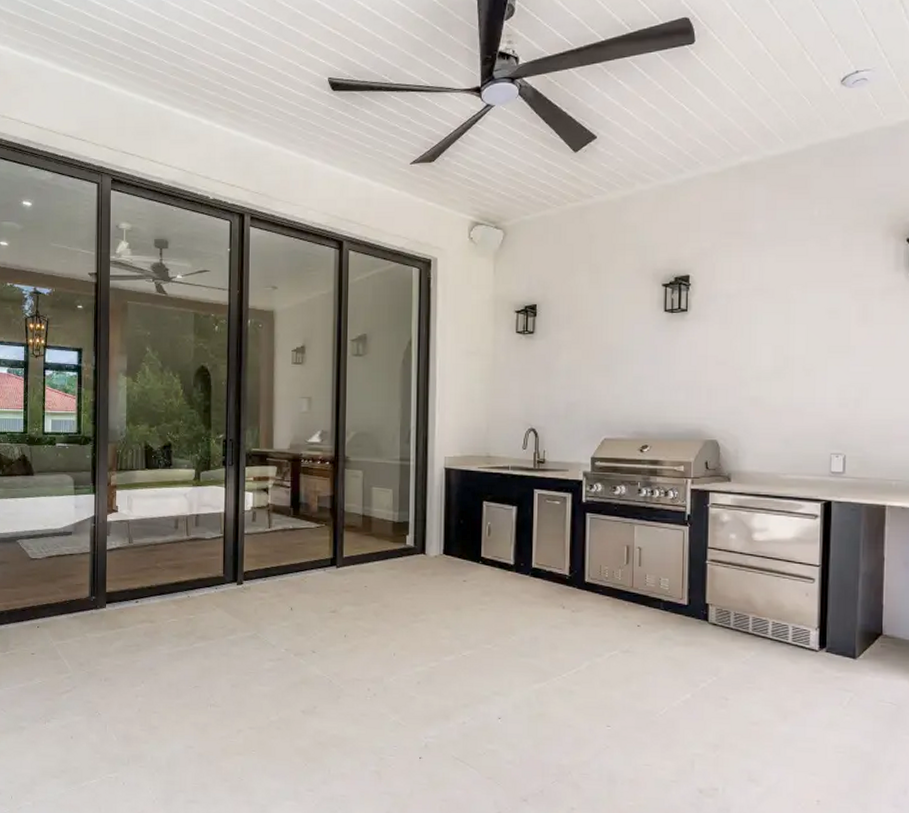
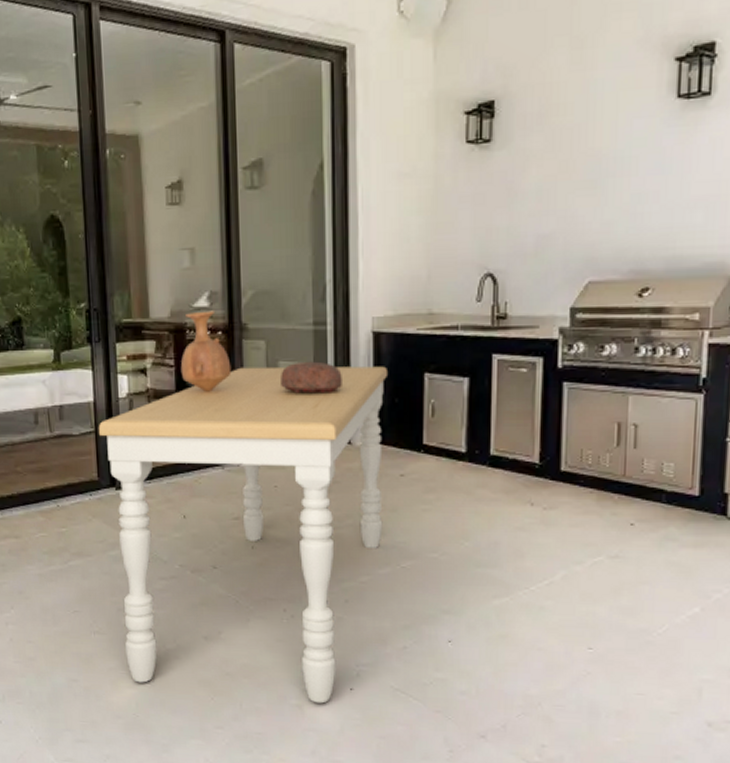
dining table: none [226,490,455,770] -> present [98,366,387,704]
vase: none [295,445,335,509] -> present [180,310,232,392]
decorative bowl: none [373,488,421,514] -> present [281,361,342,394]

